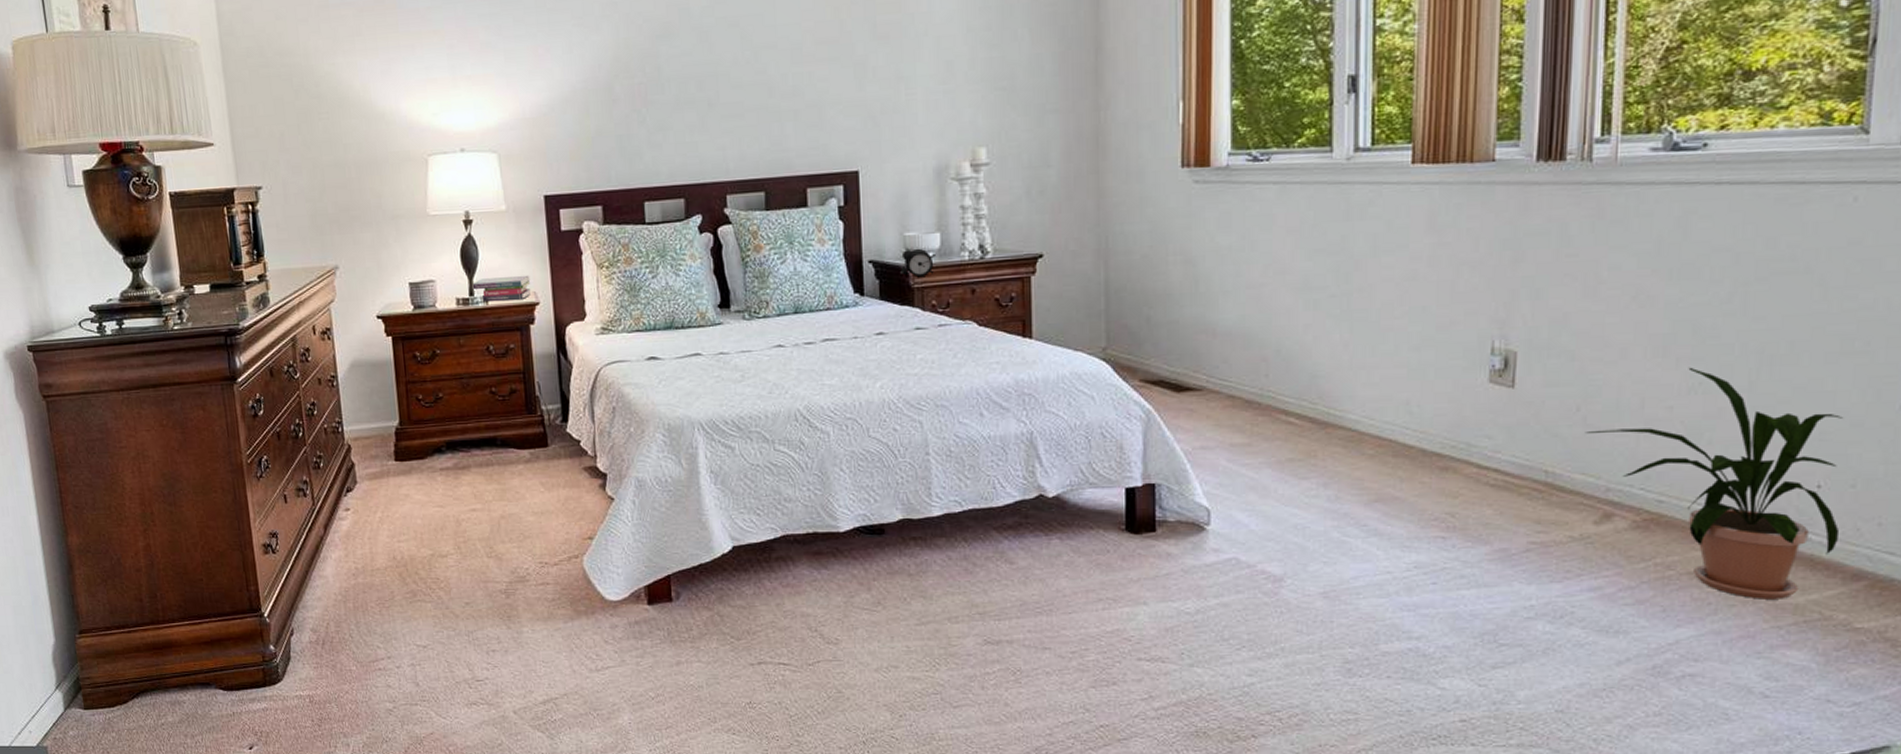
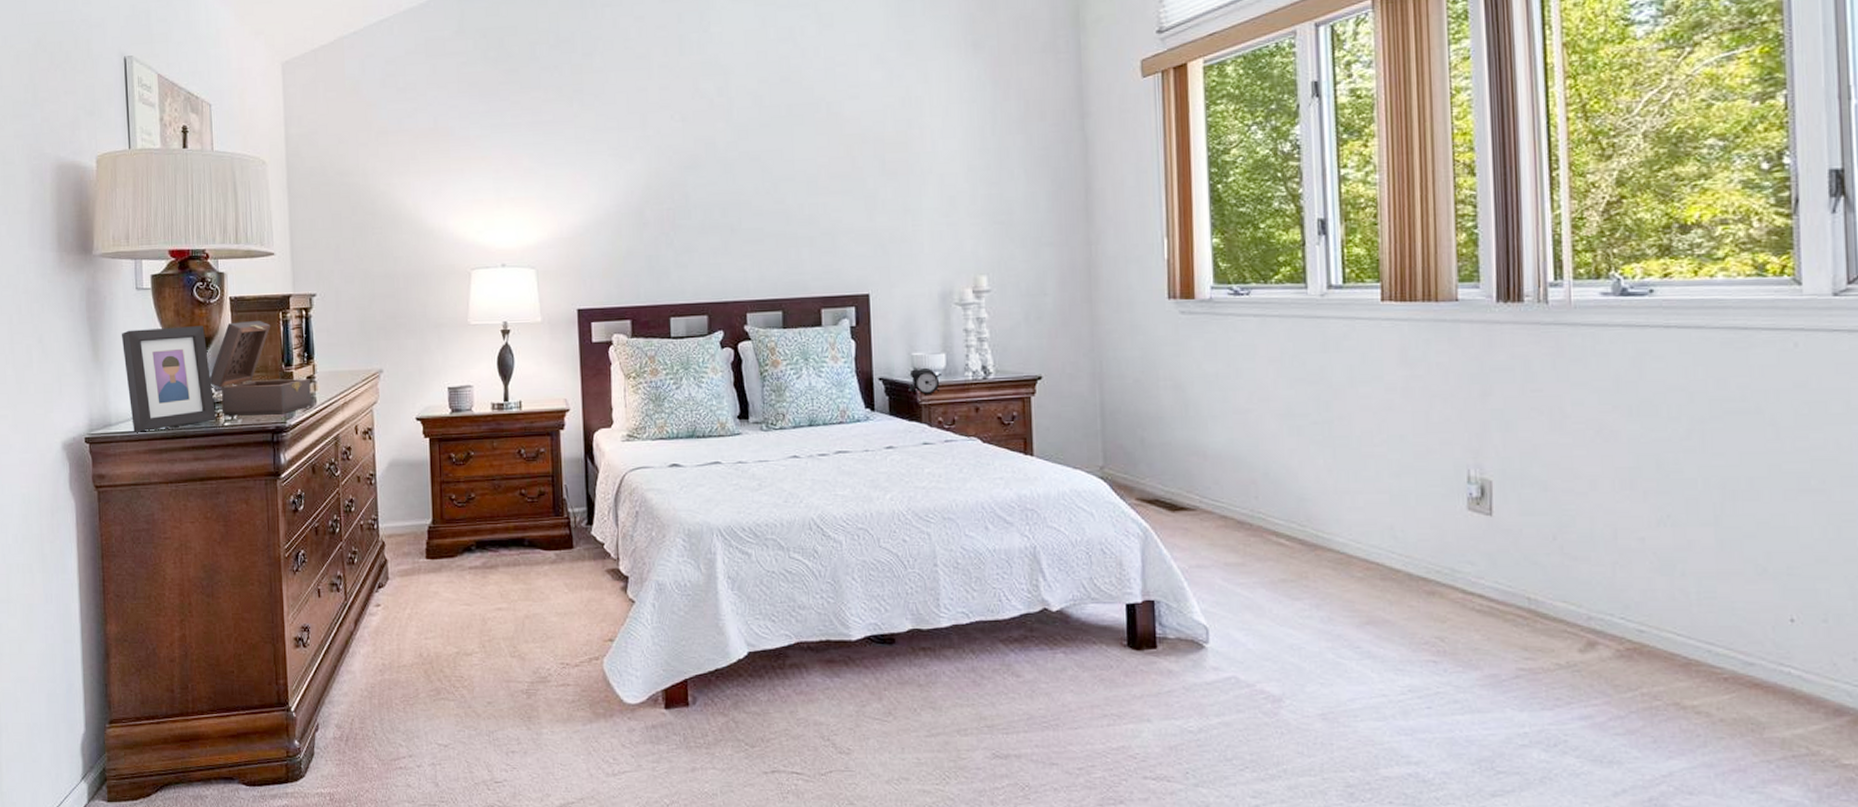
picture frame: none [55,224,164,339] -> present [121,326,216,432]
jewelry box: none [154,217,265,319] -> present [209,321,311,416]
books: present [471,275,532,303] -> none [506,383,563,408]
house plant: present [1585,367,1842,599] -> none [1562,500,1816,733]

